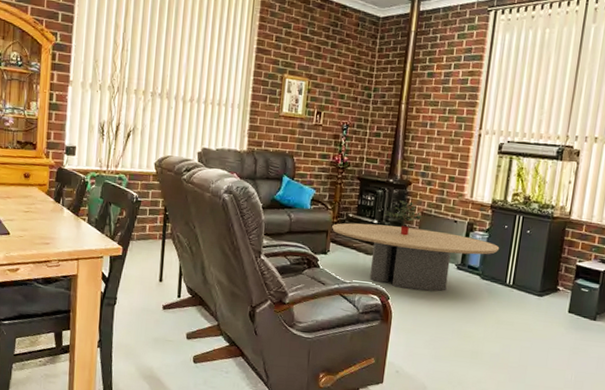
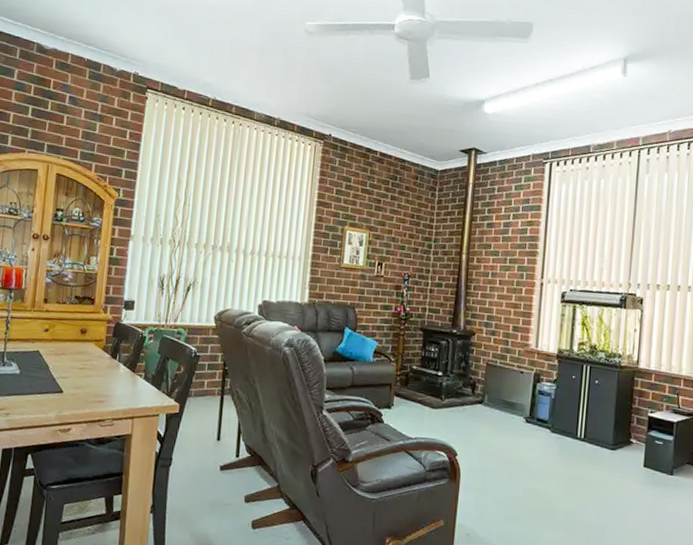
coffee table: present [332,222,500,292] -> none [396,375,569,447]
potted plant: present [383,200,426,236] -> none [448,351,492,388]

